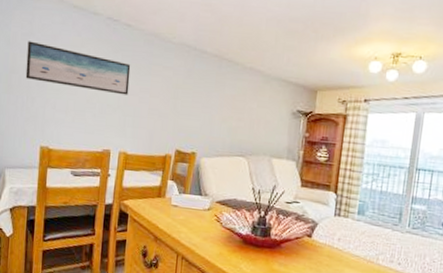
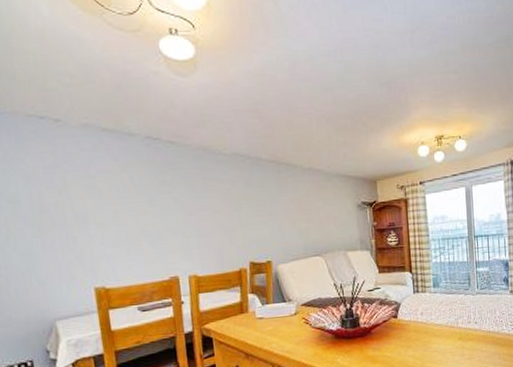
wall art: present [25,41,131,95] -> none [53,174,187,218]

